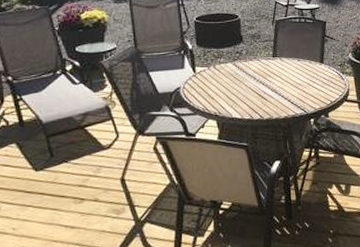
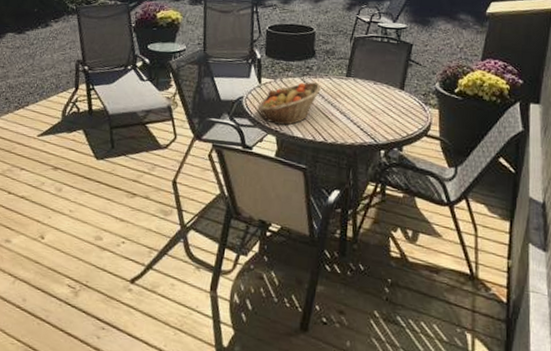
fruit basket: none [195,65,252,110] -> present [257,82,321,126]

